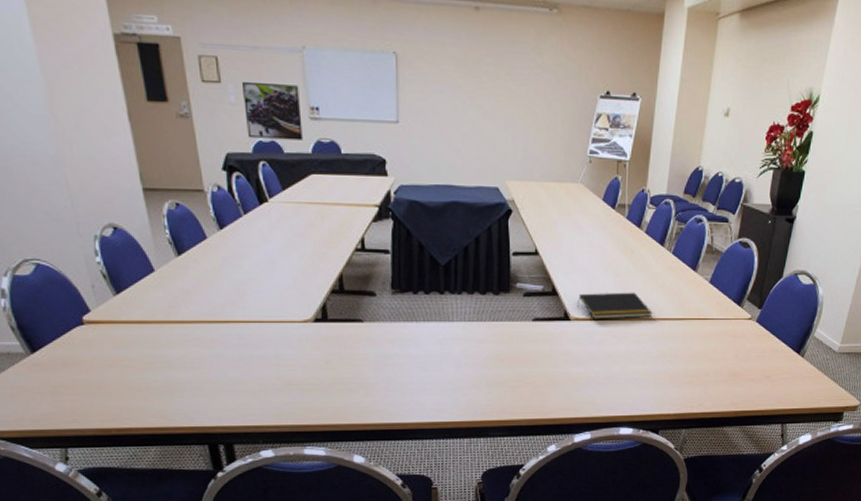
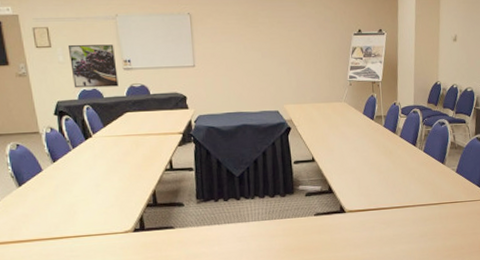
notepad: present [578,292,653,319] -> none [350,185,413,210]

